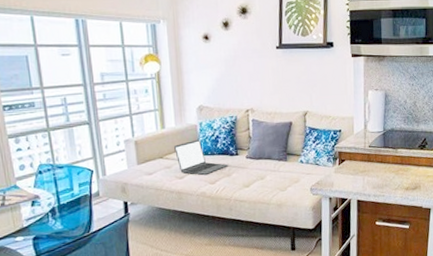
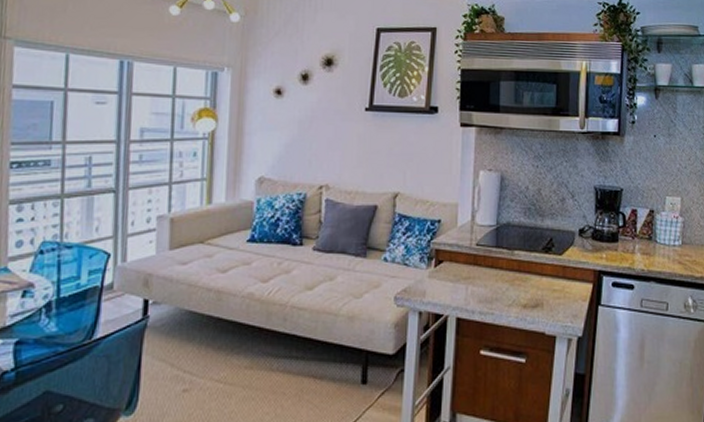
laptop: present [174,139,228,175] -> none [220,221,288,269]

